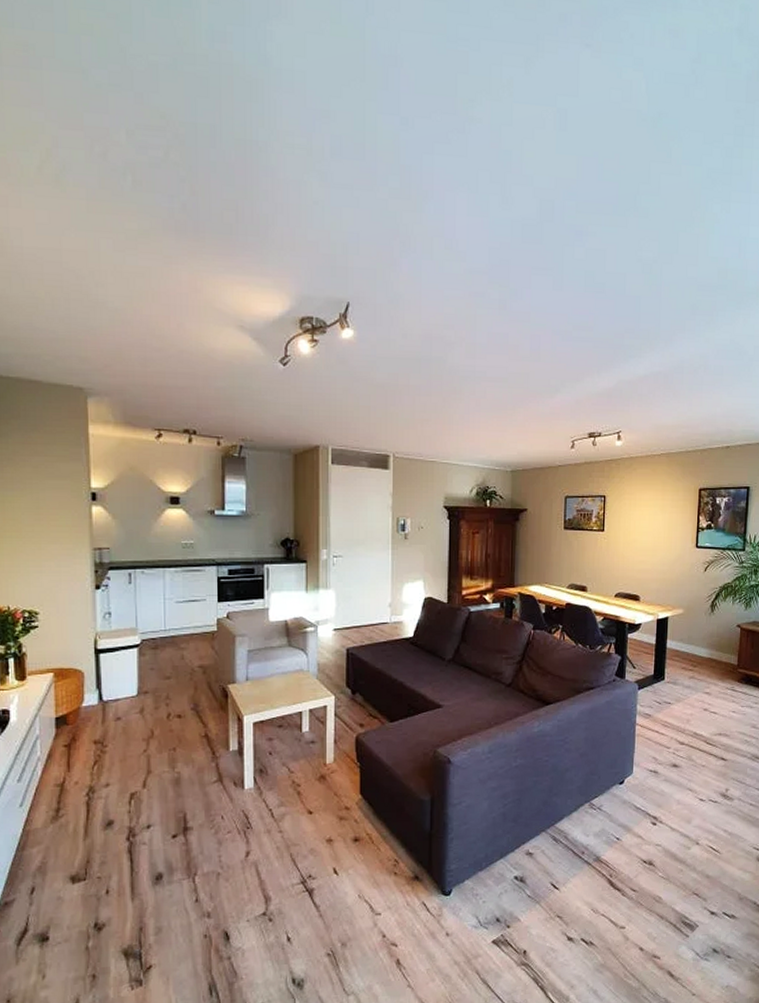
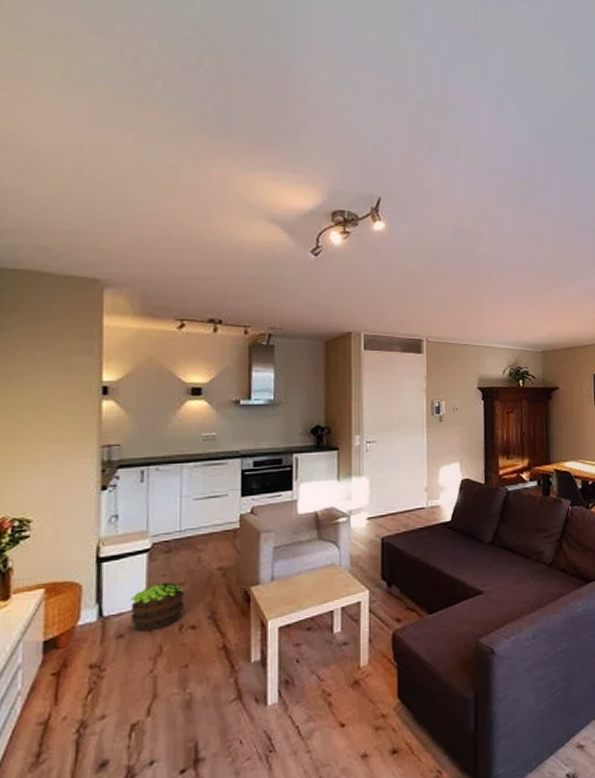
potted plant: none [124,675,170,717] -> present [129,582,184,633]

